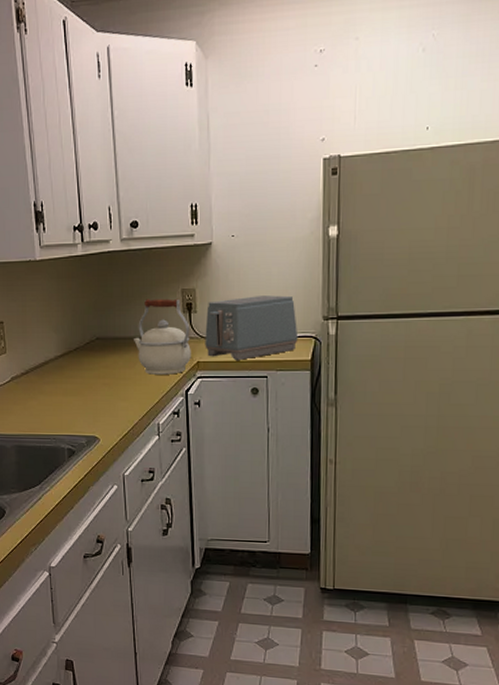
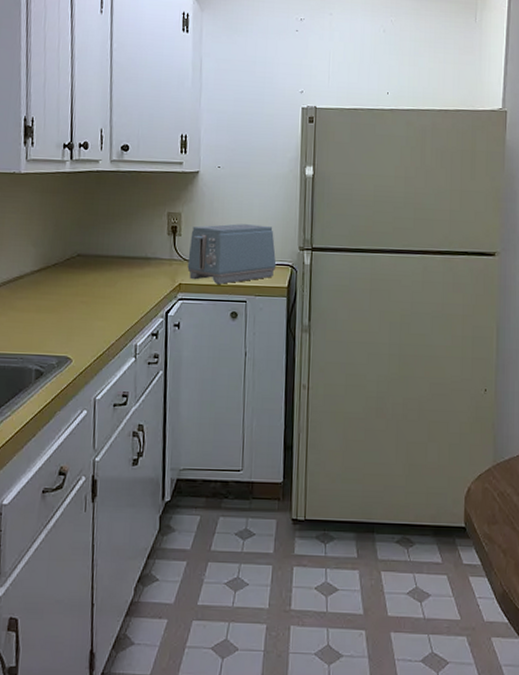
kettle: present [134,298,191,375] -> none [116,219,174,295]

